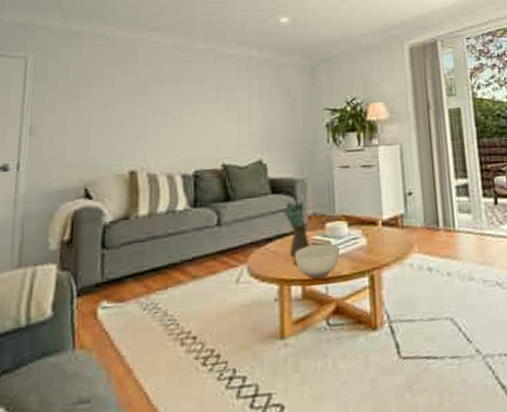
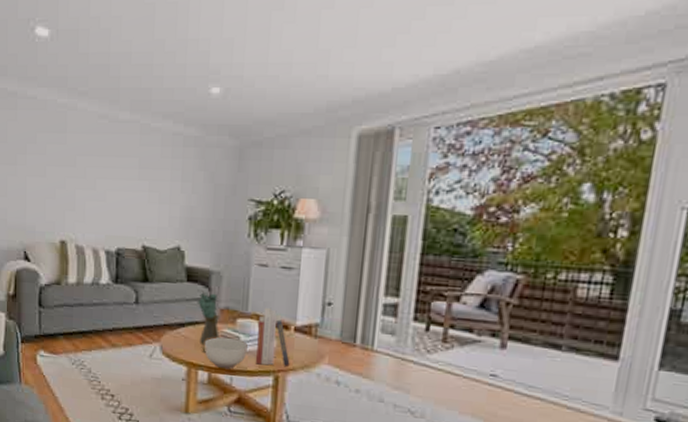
books: none [347,206,383,267] -> present [256,307,290,366]

